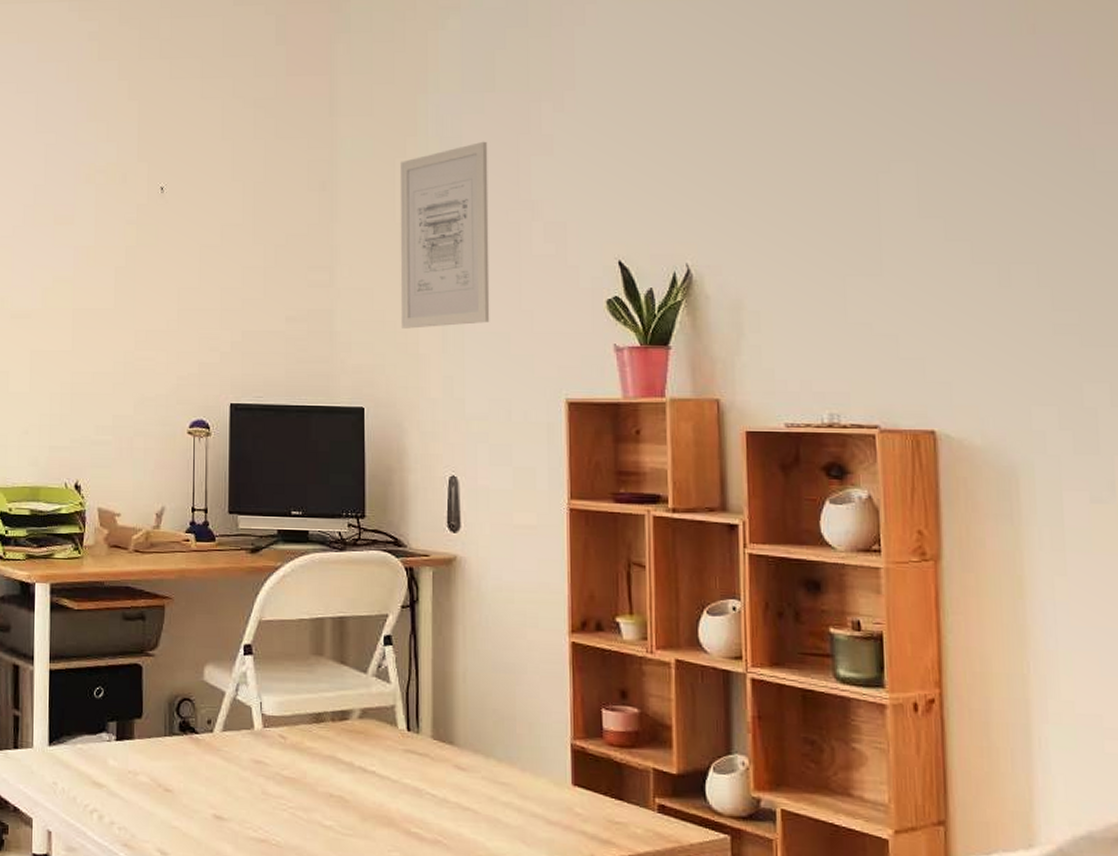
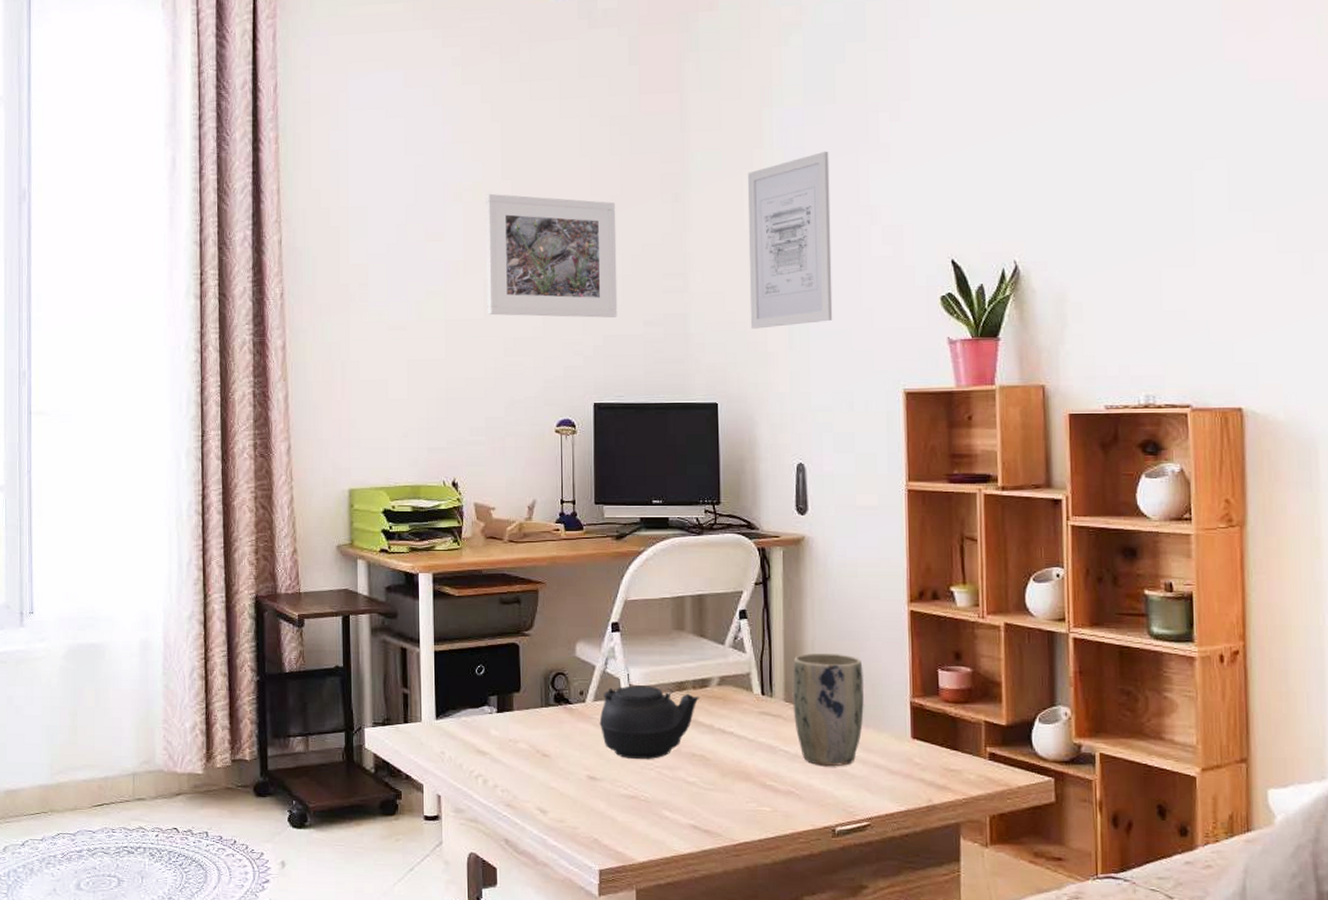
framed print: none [118,175,259,312] -> present [486,193,618,318]
teapot: none [228,715,340,800] -> present [599,685,700,760]
plant pot: none [441,686,520,814] -> present [792,653,864,767]

